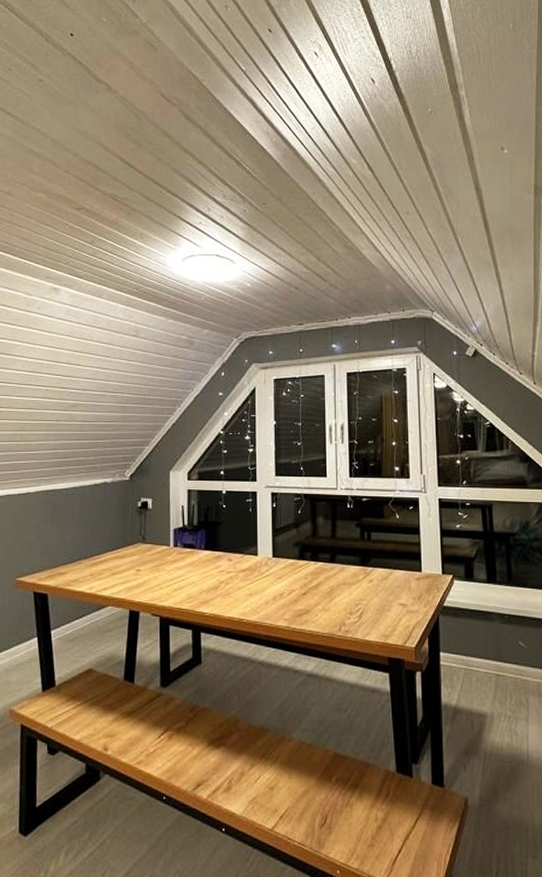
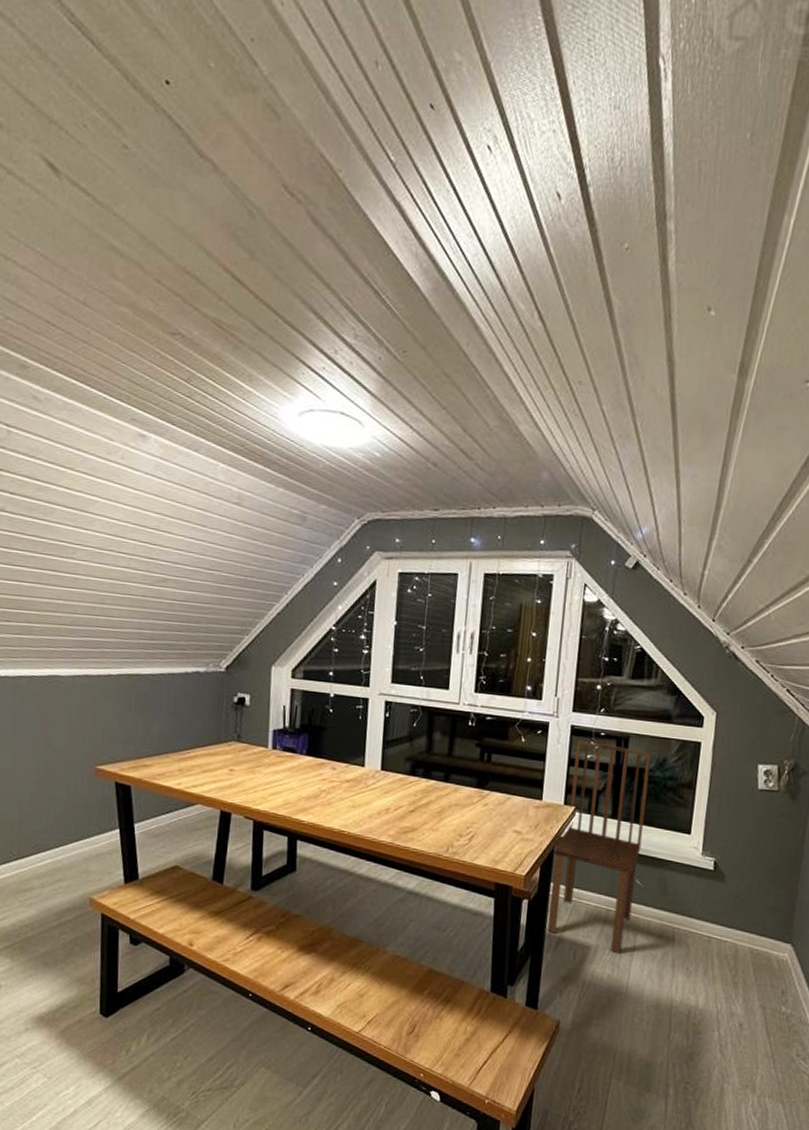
dining chair: none [437,512,520,720] -> present [547,740,652,954]

